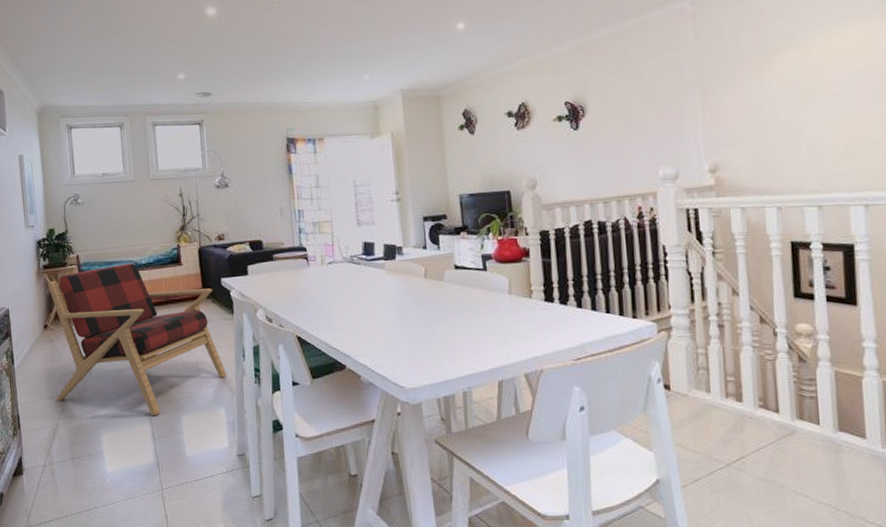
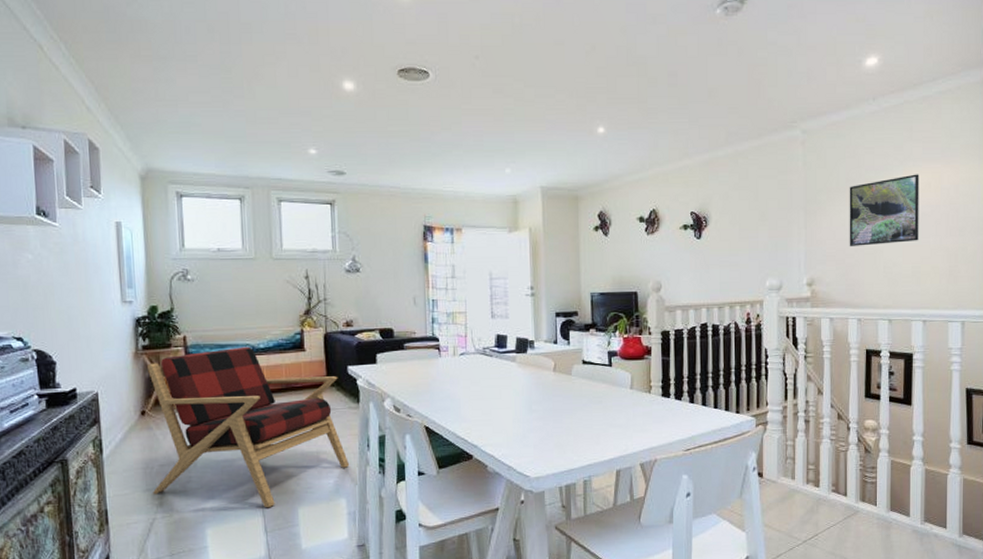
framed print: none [754,35,851,125] -> present [849,174,920,246]

